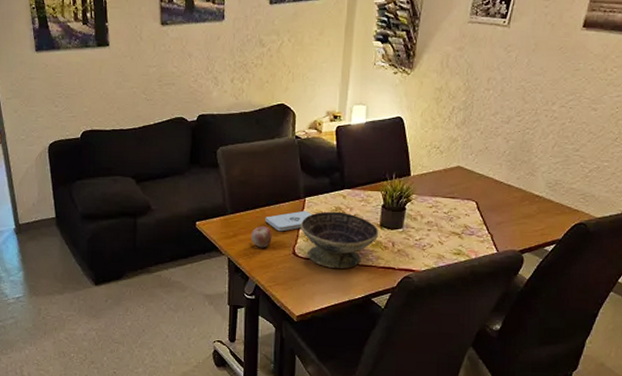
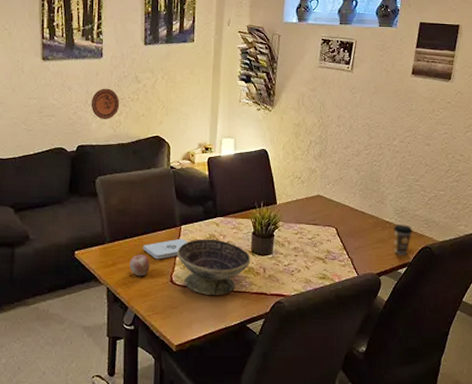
decorative plate: none [212,53,243,87] -> present [91,88,120,119]
coffee cup: none [542,197,566,232] -> present [393,223,413,255]

